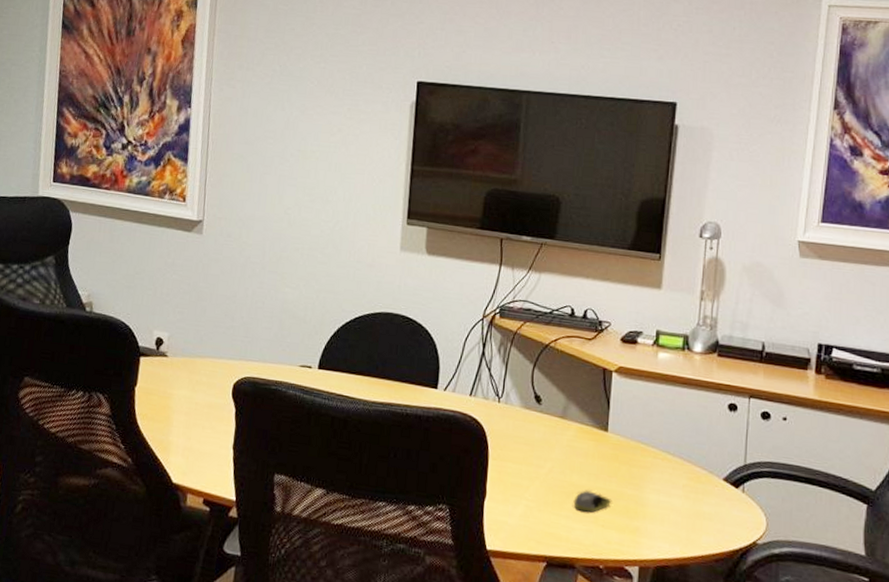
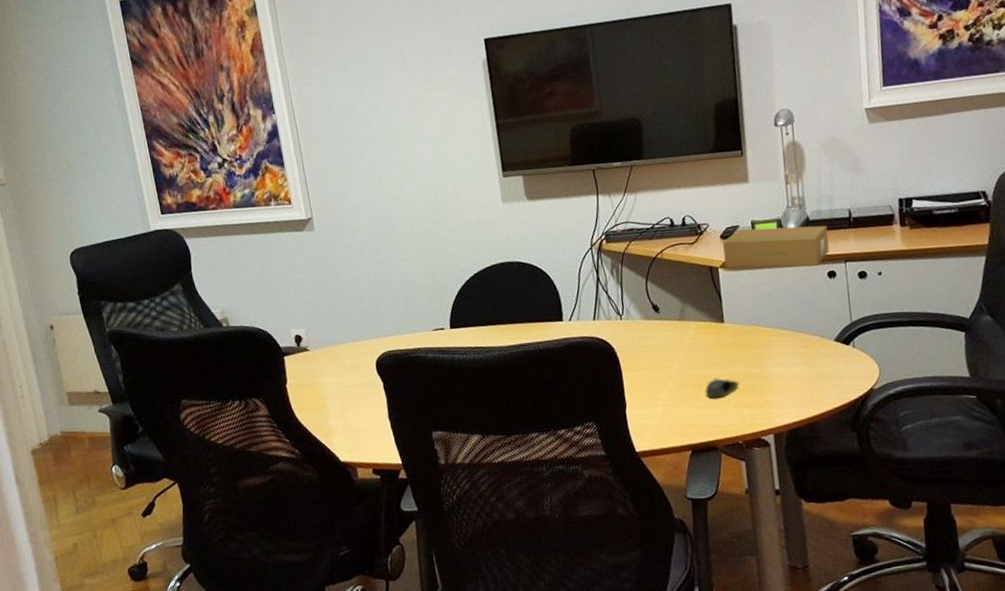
box: none [619,335,737,395] -> present [722,225,829,269]

